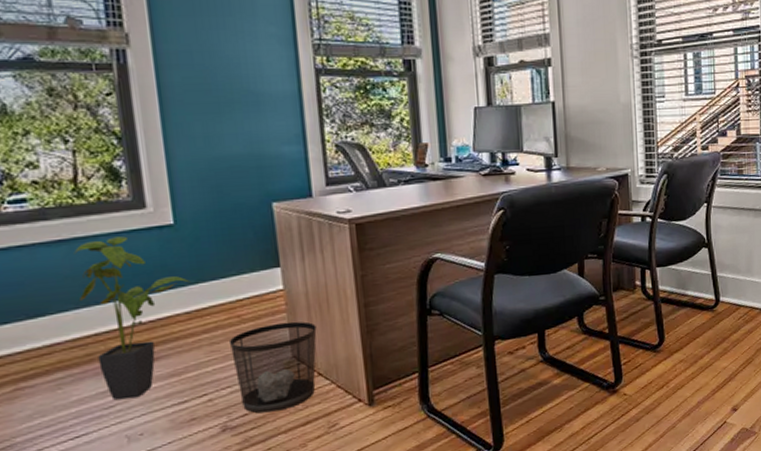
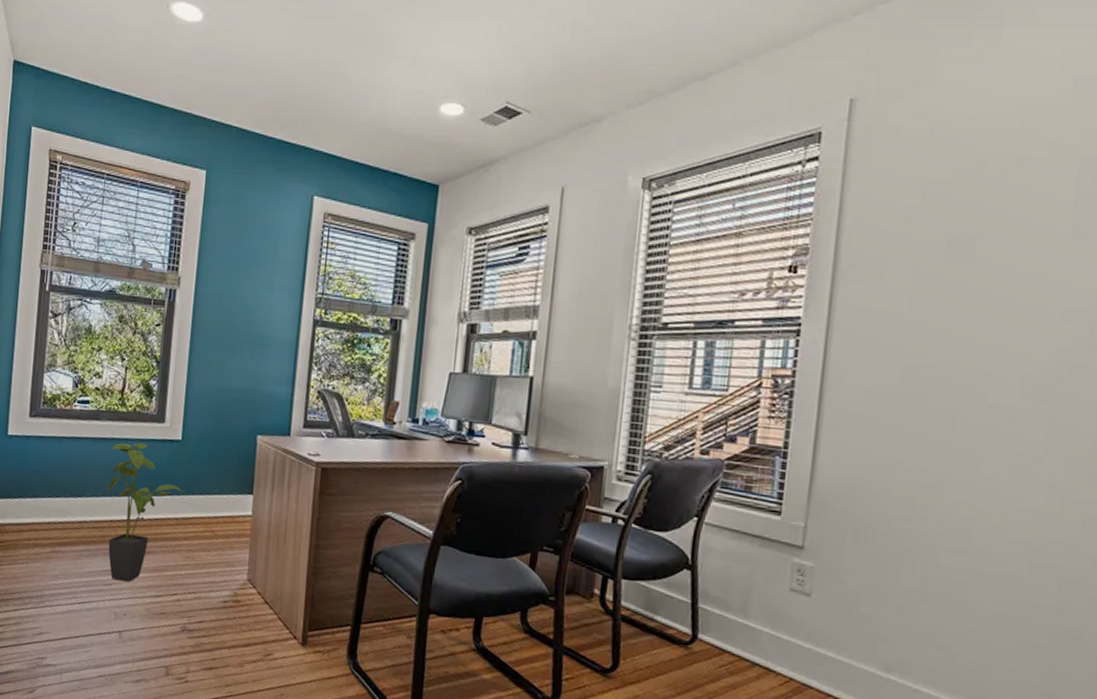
waste bin: present [228,321,317,414] -> none [201,545,272,627]

